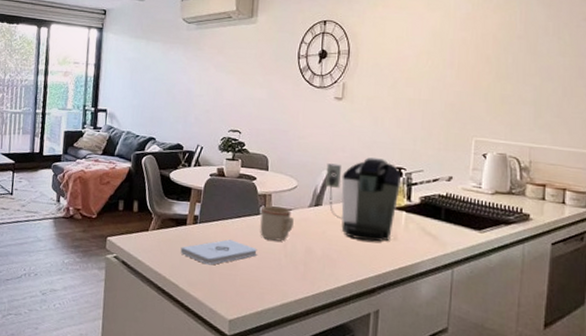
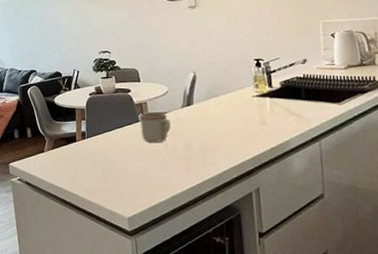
notepad: present [180,239,257,265] -> none [75,148,143,173]
coffee maker: present [325,157,401,242] -> none [191,54,261,129]

